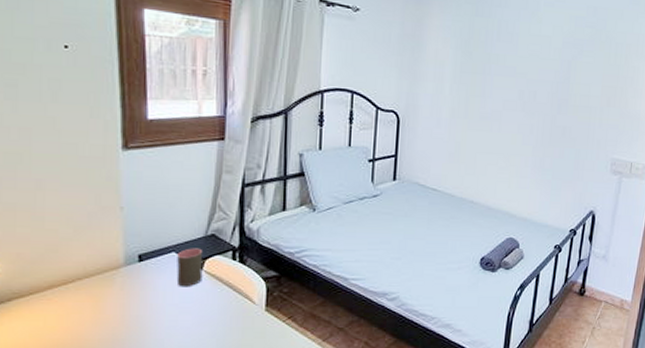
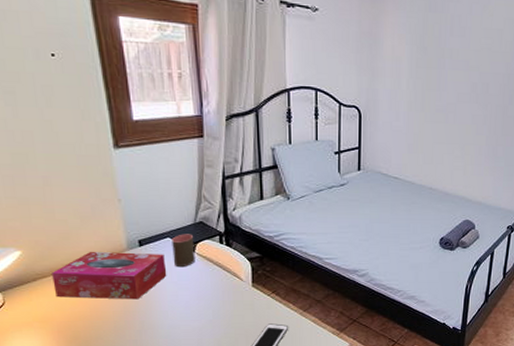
tissue box: none [31,266,168,325] -> present [52,251,167,300]

